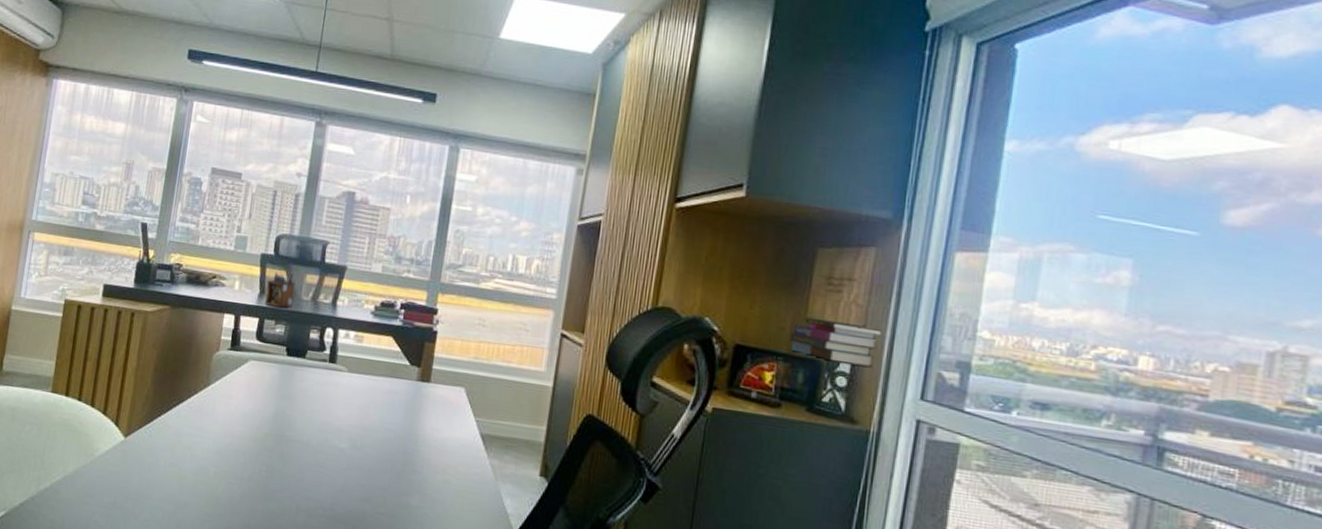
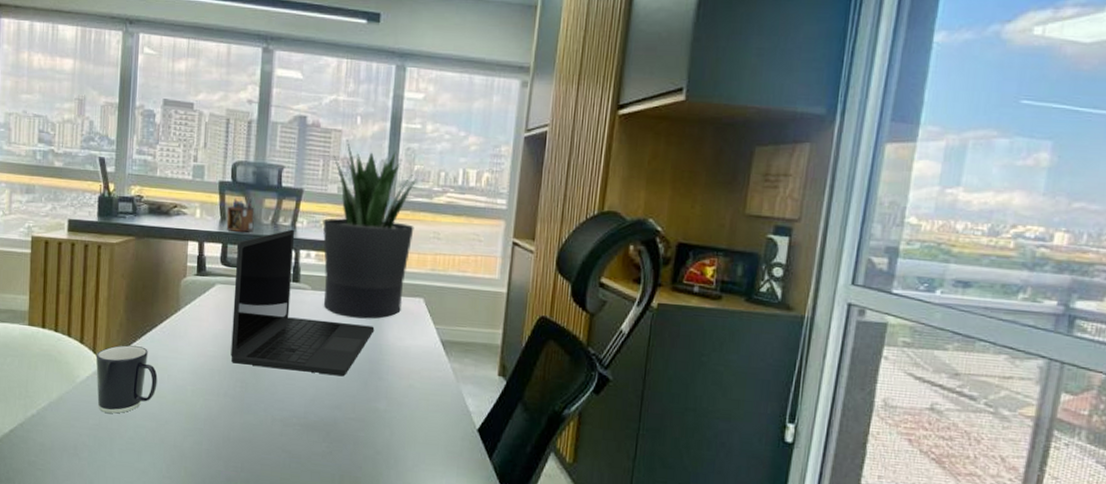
mug: none [115,419,180,493] -> present [95,345,158,414]
laptop: none [258,307,412,466] -> present [231,229,375,376]
planter: none [360,217,465,407] -> present [322,139,417,319]
books: present [790,319,882,368] -> none [730,215,816,258]

